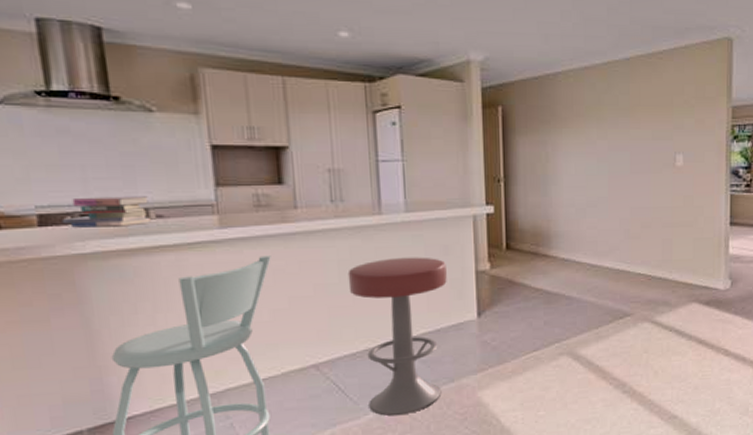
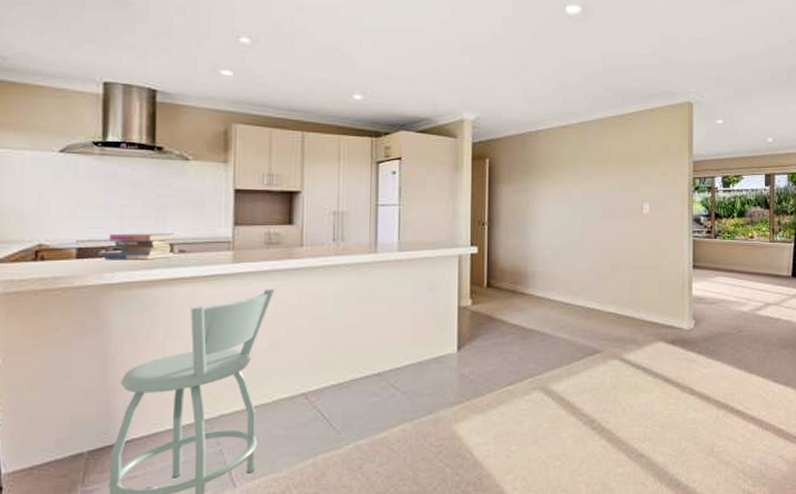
bar stool: present [347,257,447,416] -> none [342,292,432,446]

